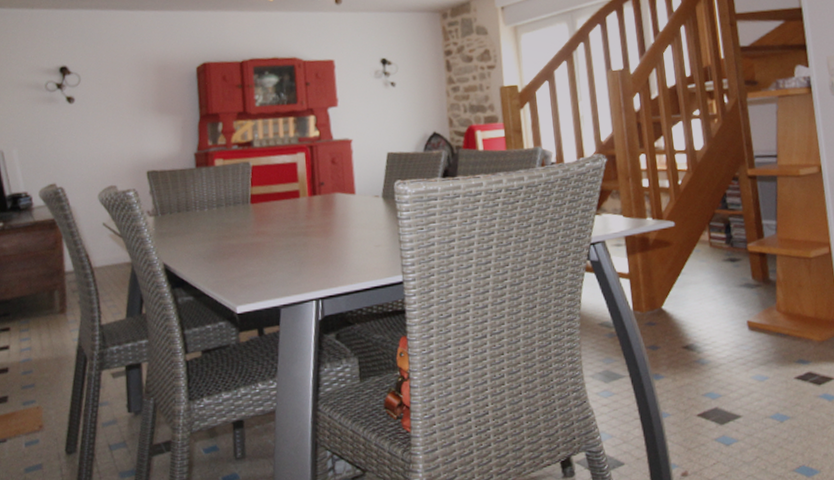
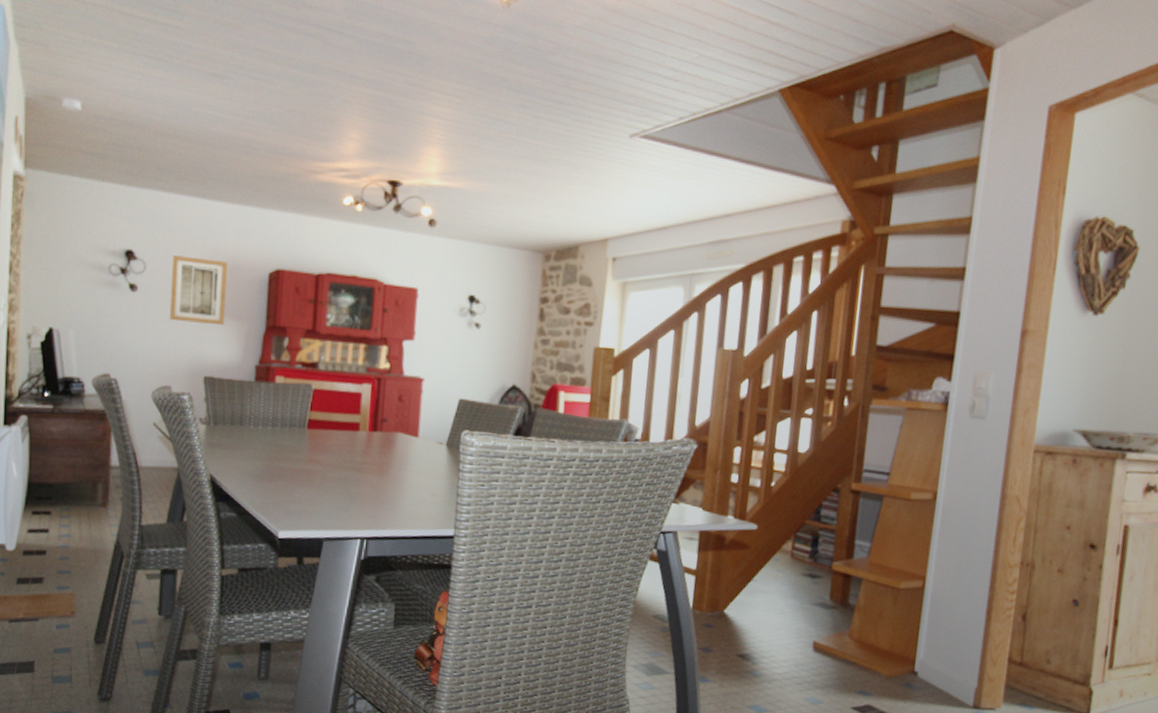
wall art: none [104,63,160,125] -> present [169,255,228,325]

